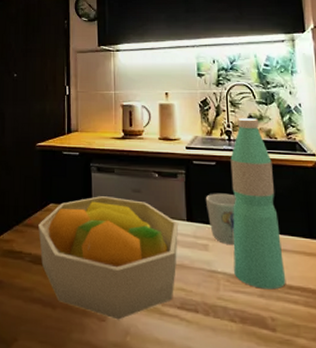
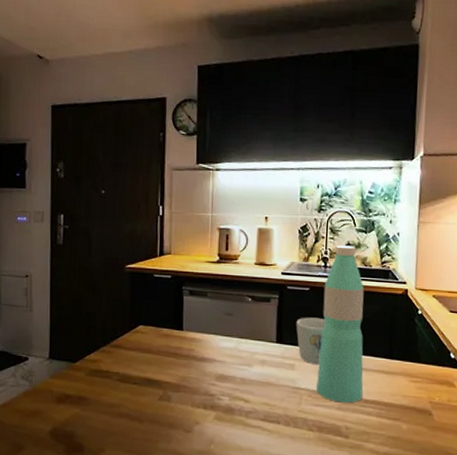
fruit bowl: present [38,196,179,320] -> none [126,319,268,431]

